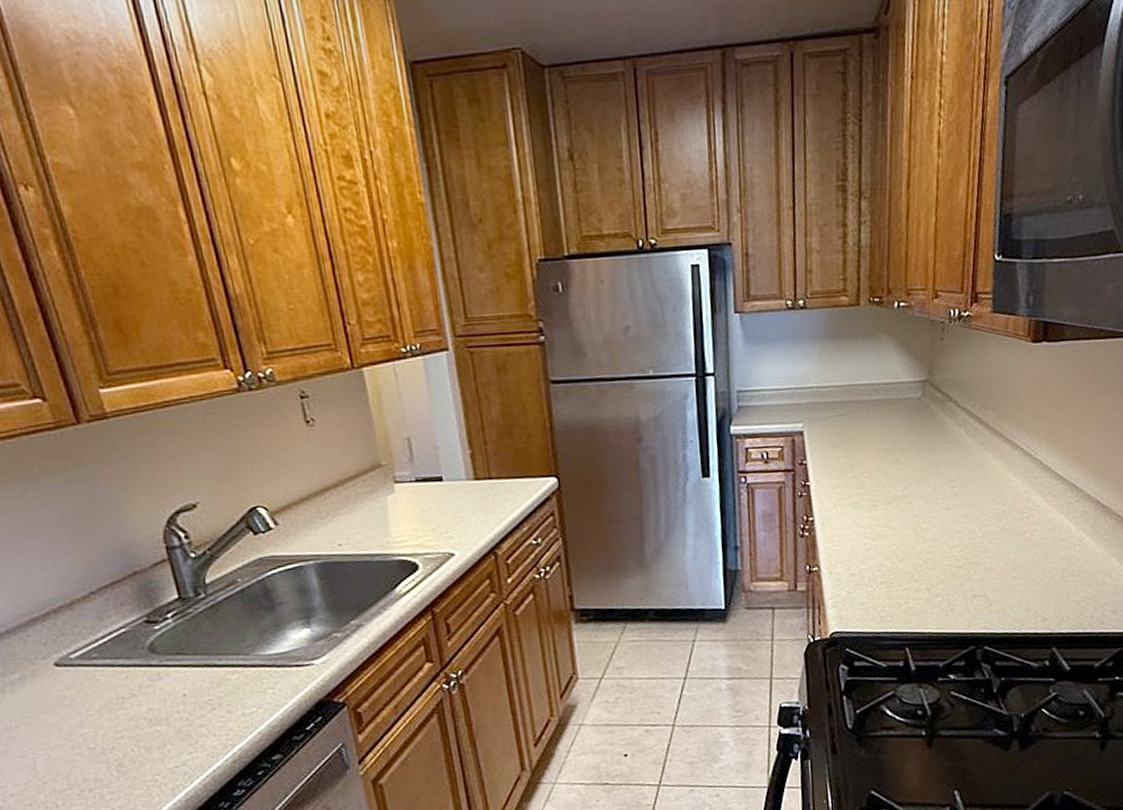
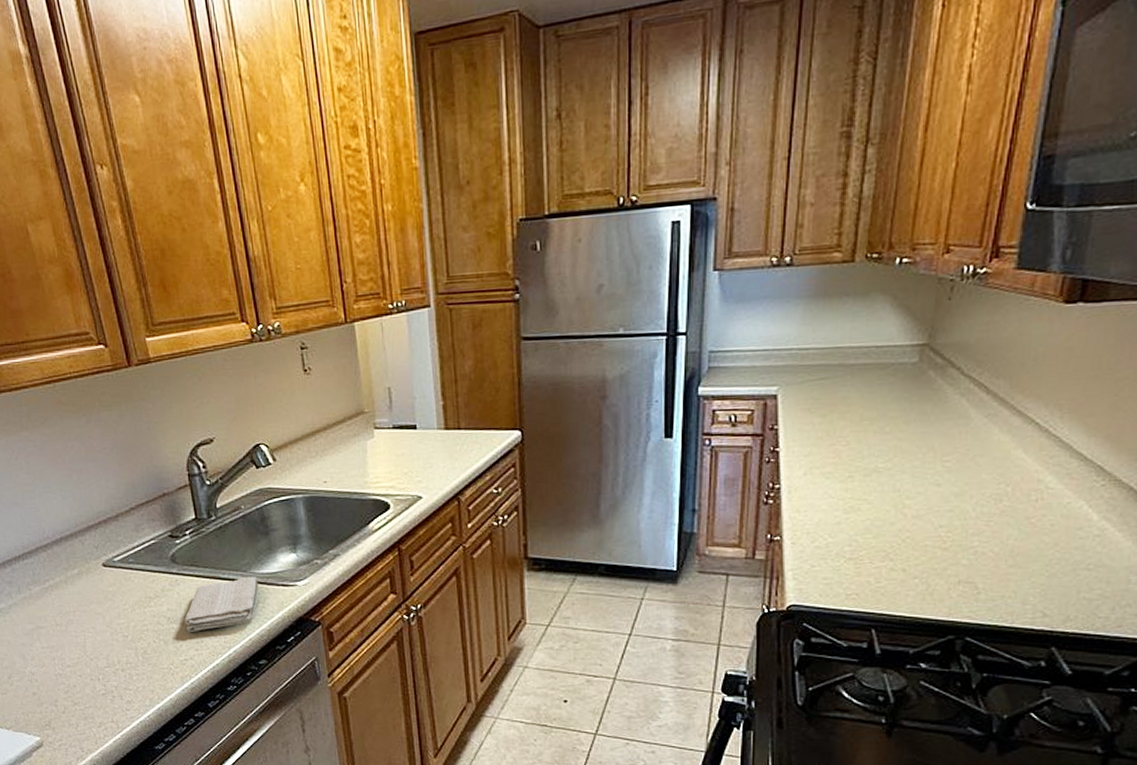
washcloth: none [171,659,266,733] -> present [184,576,259,632]

